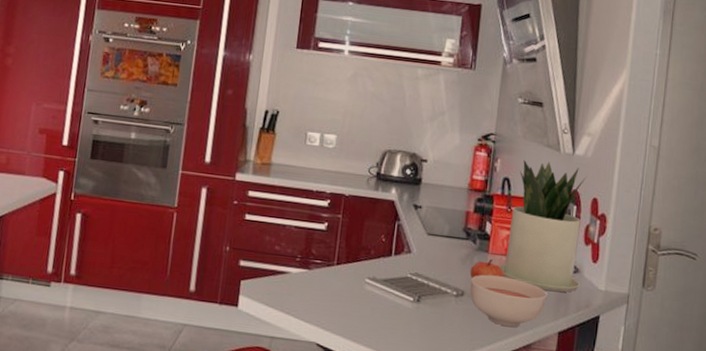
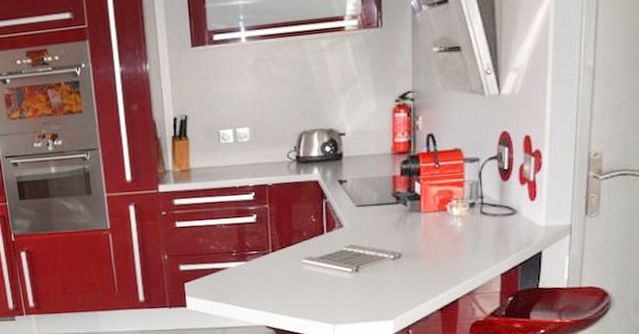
fruit: present [469,258,505,278] -> none [404,217,441,239]
bowl: present [470,274,547,328] -> none [406,231,486,279]
planter: present [498,160,587,292] -> none [432,108,520,238]

